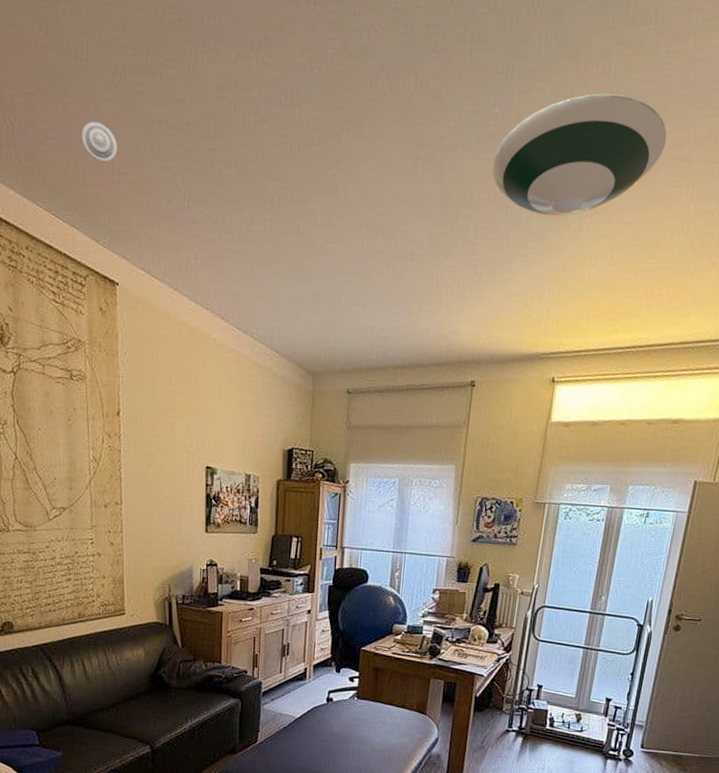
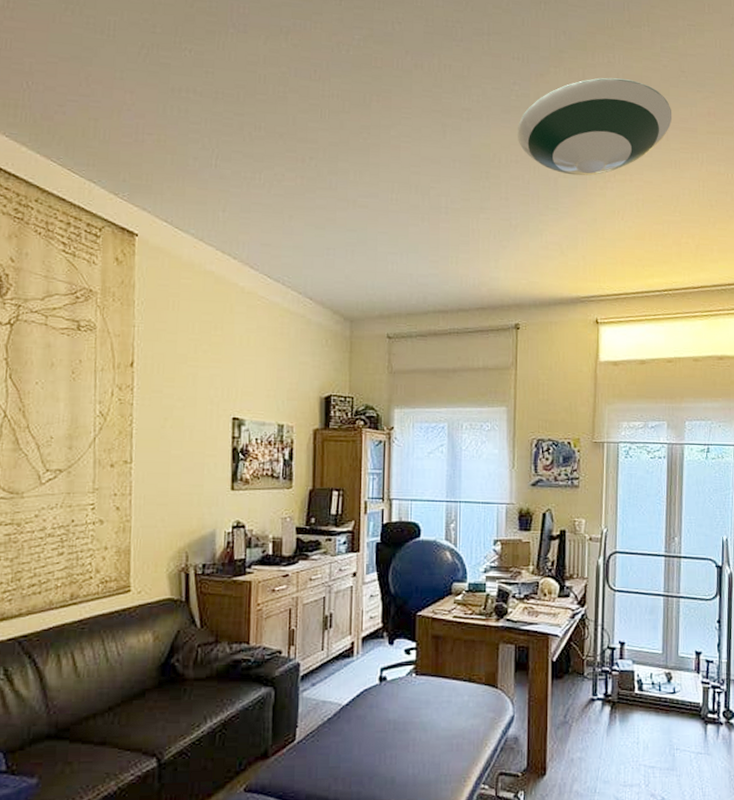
smoke detector: present [81,121,118,163] -> none [104,87,143,124]

